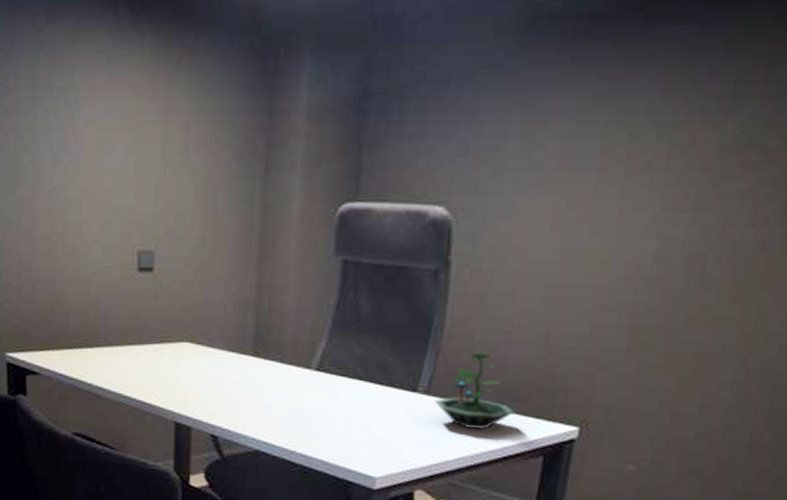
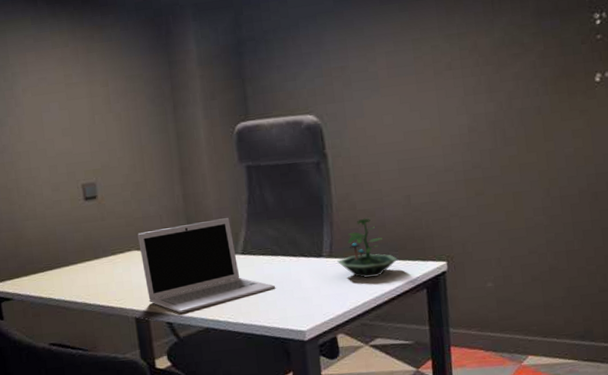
laptop: none [193,321,351,428] -> present [137,218,276,314]

